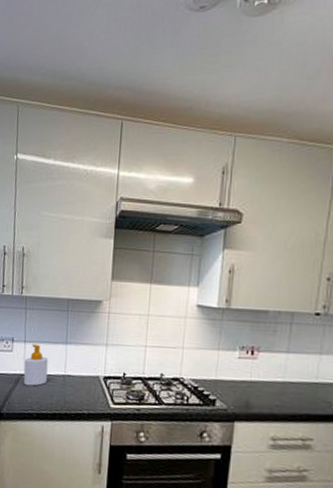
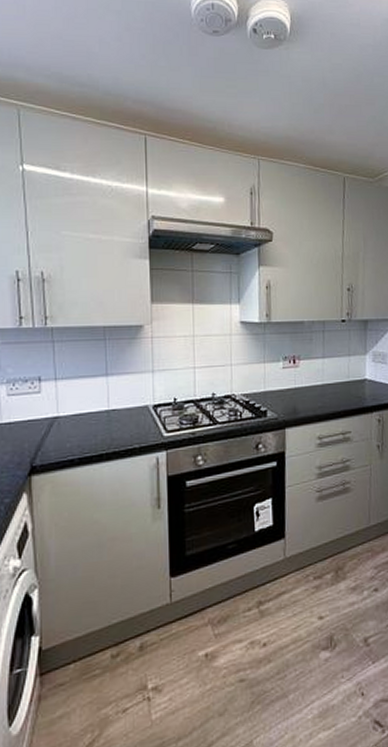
soap bottle: present [23,344,49,386] -> none [57,381,87,429]

